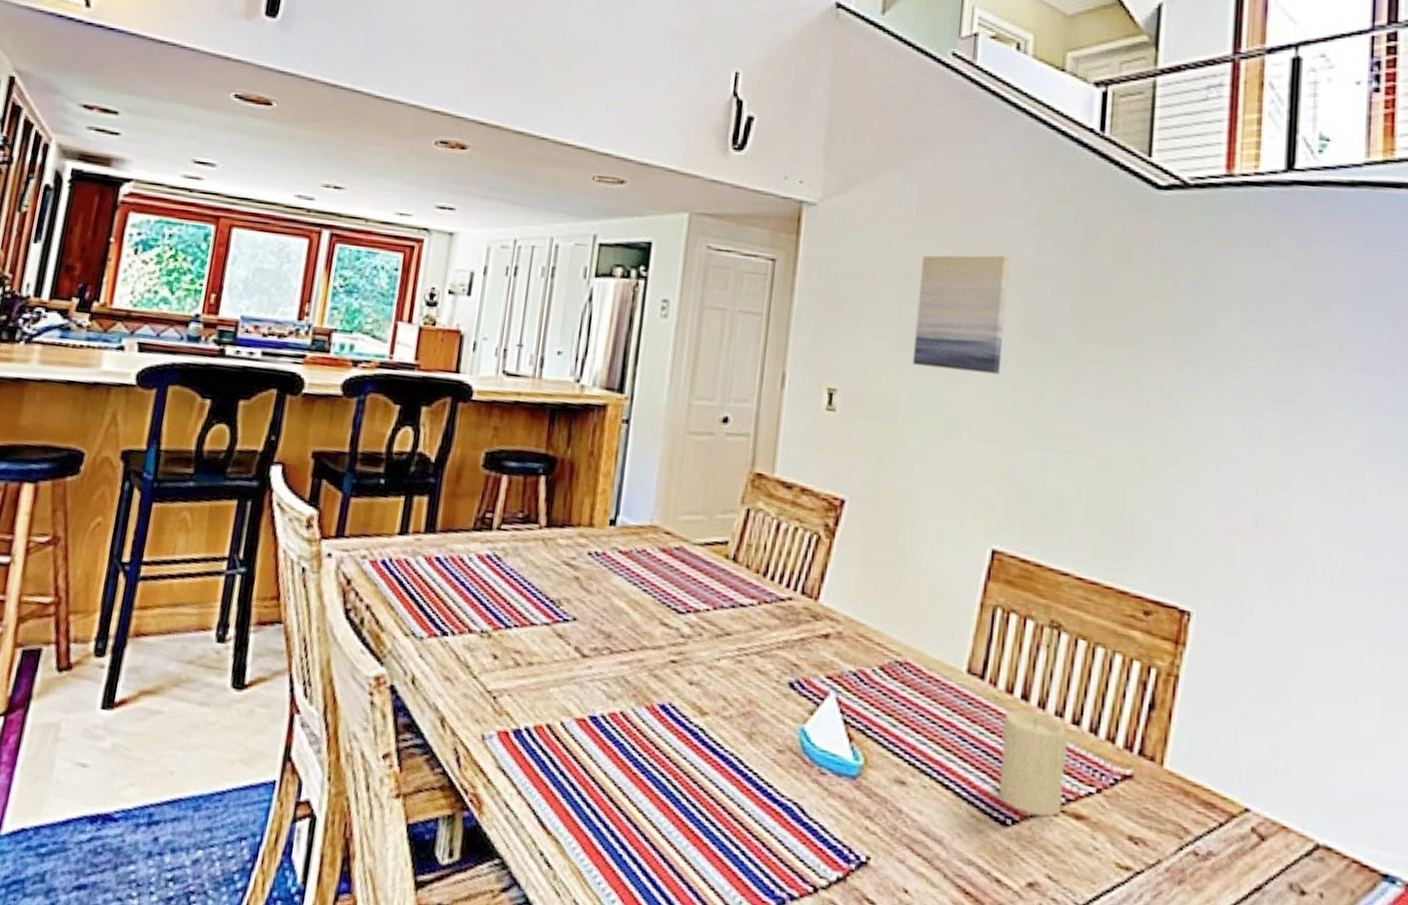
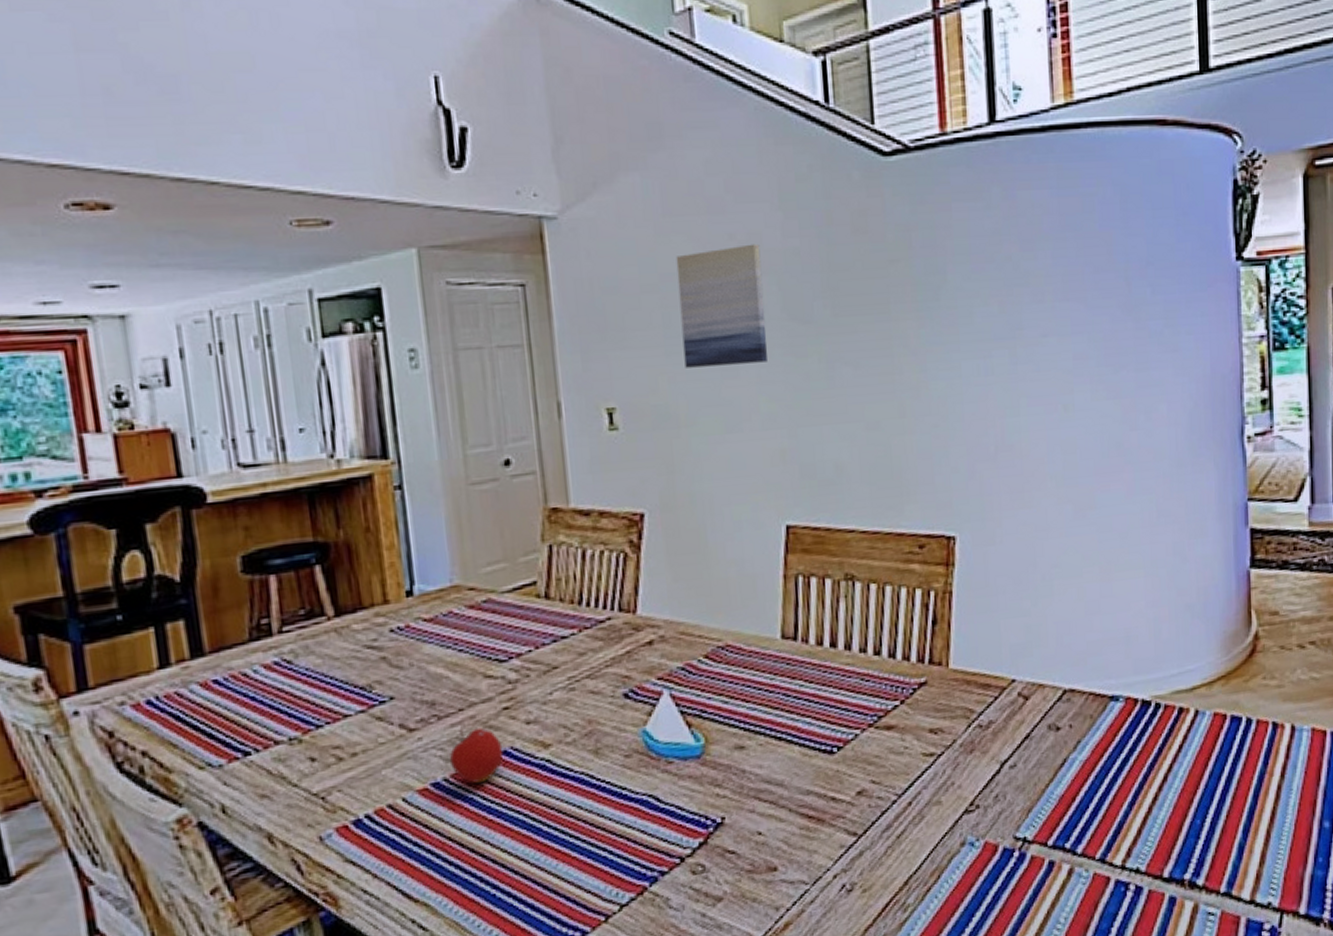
fruit: none [610,669,662,731] -> present [449,727,504,783]
candle: present [999,710,1069,817] -> none [818,654,875,739]

